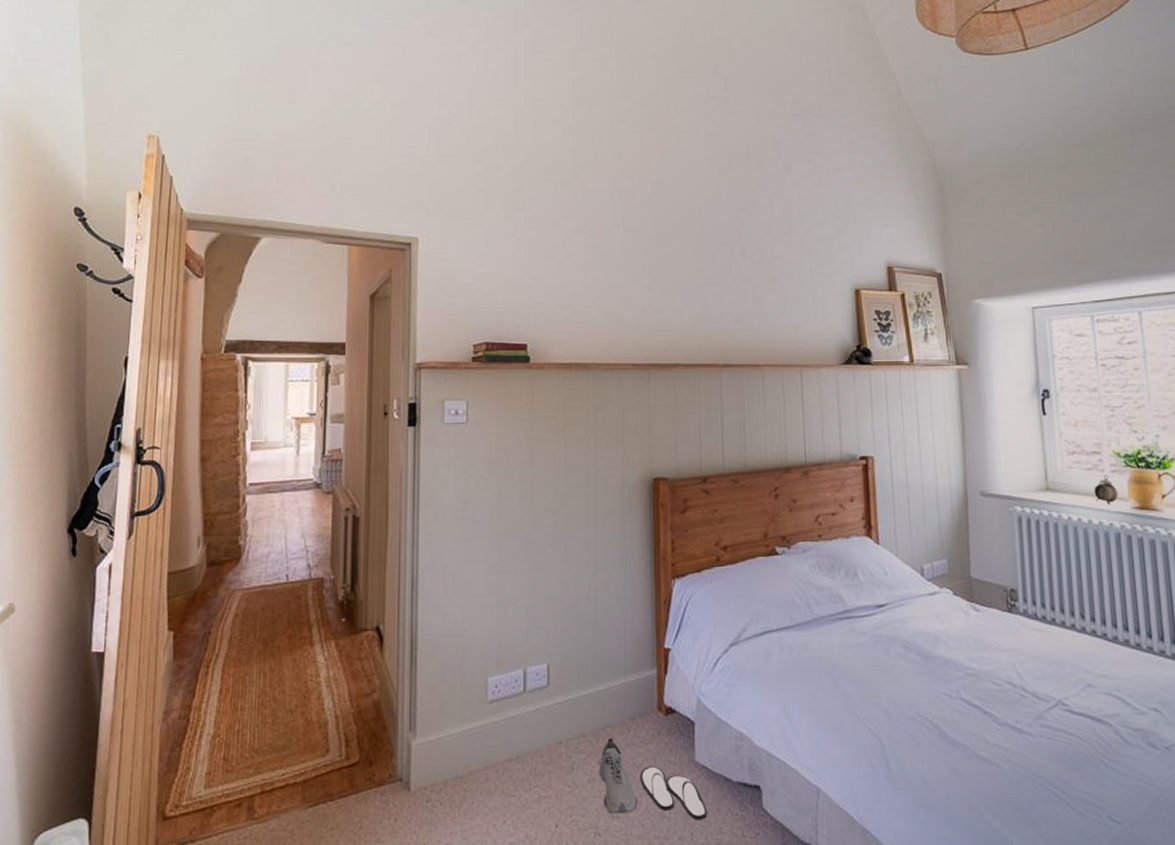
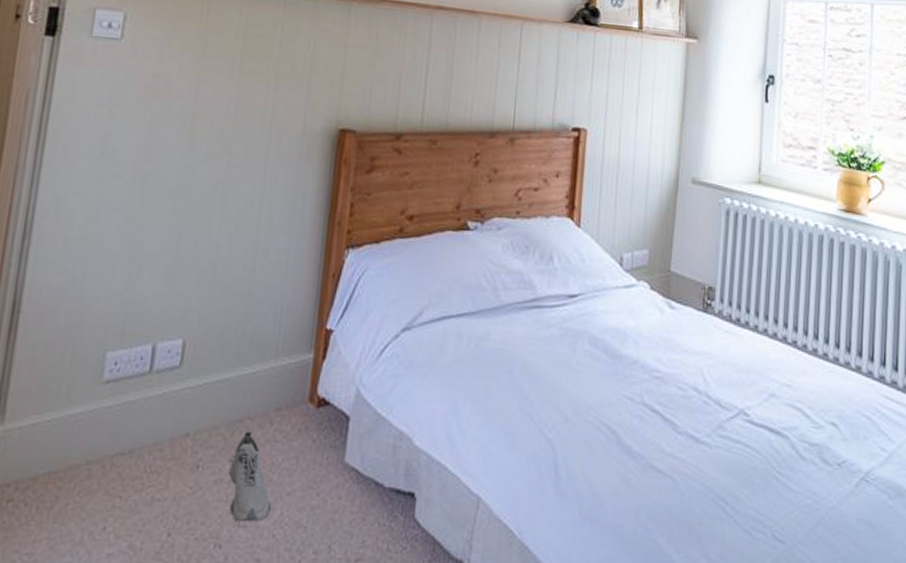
slippers: present [641,766,708,819] -> none [278,467,352,530]
alarm clock: present [1094,475,1119,505] -> none [804,172,827,204]

